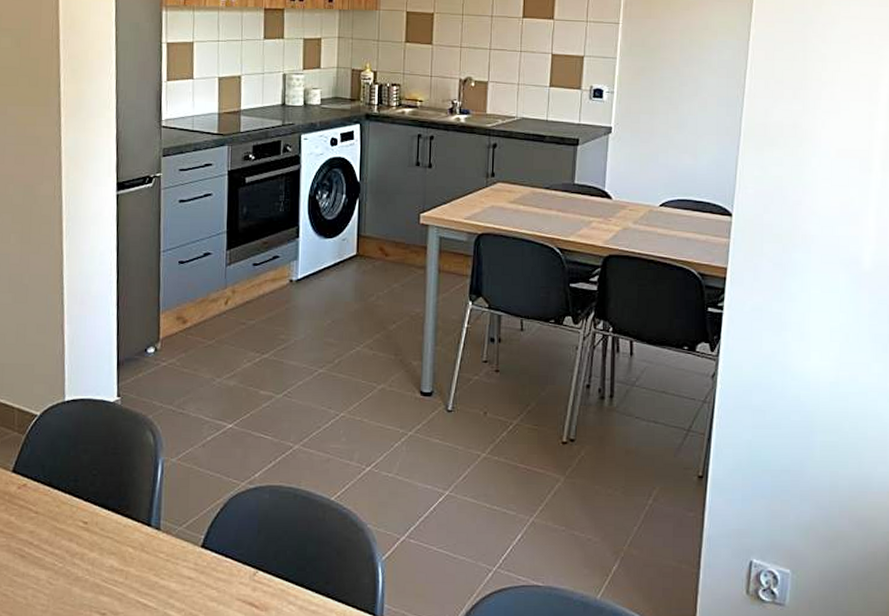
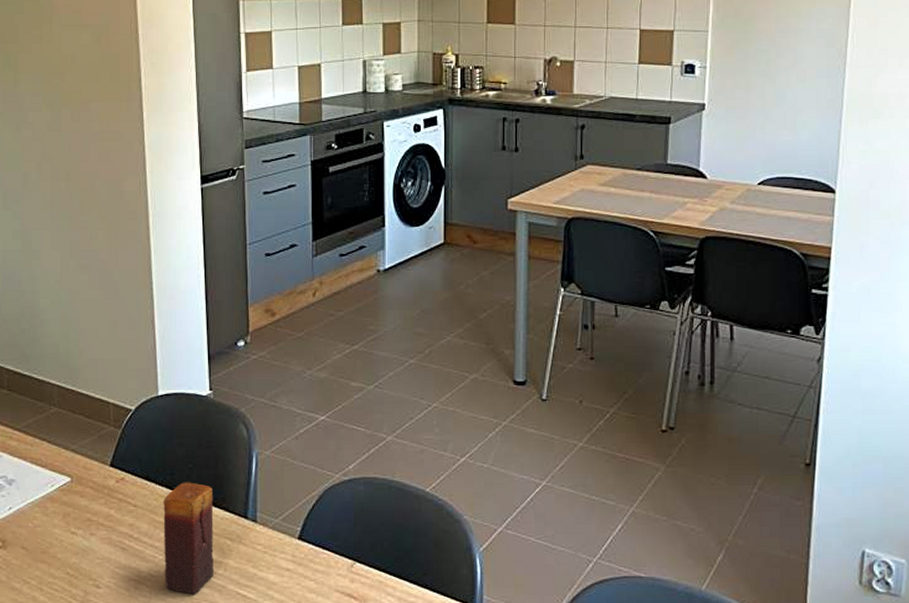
candle: none [63,489,117,604] -> present [163,482,215,595]

